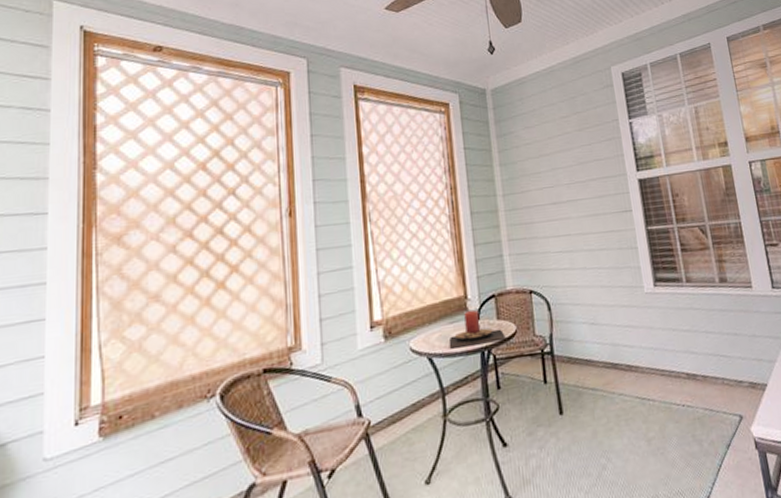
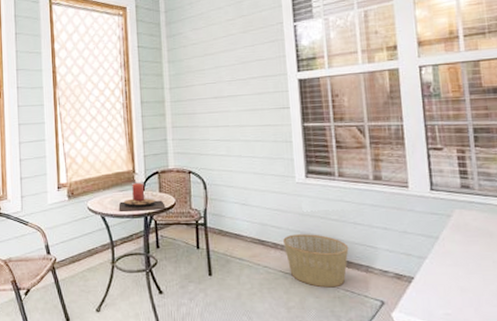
basket: none [637,349,704,410] -> present [283,234,349,288]

